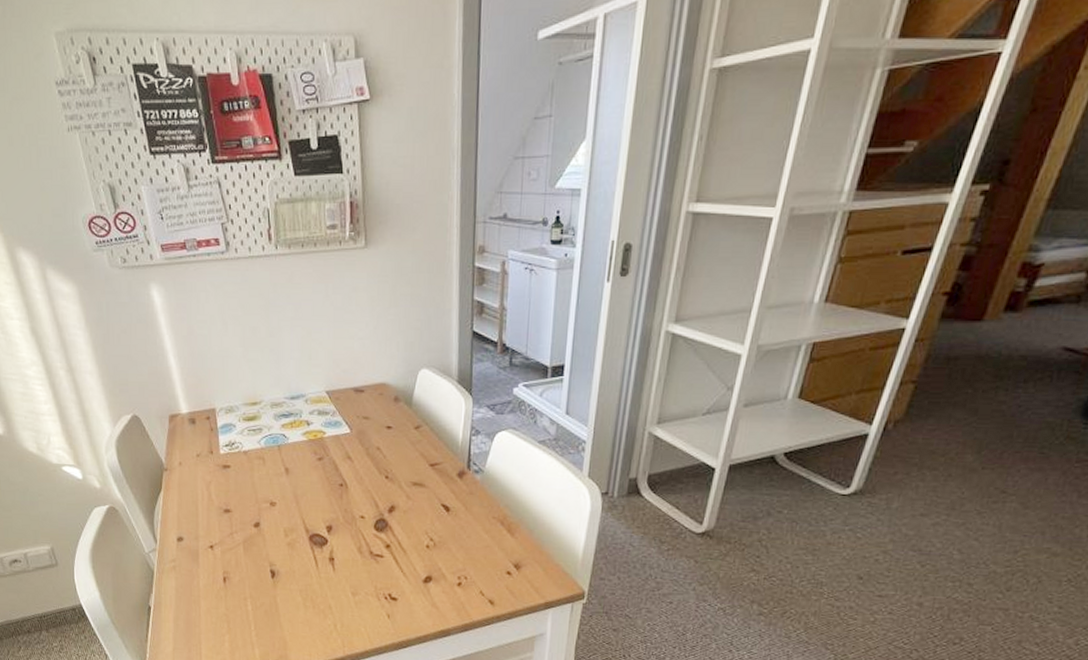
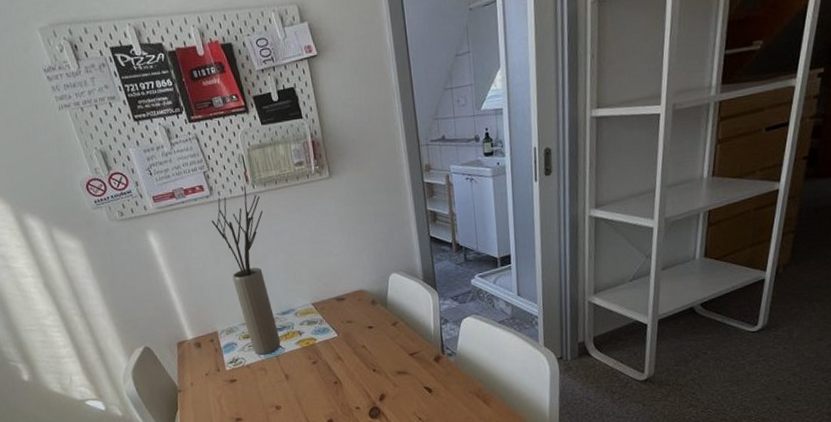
vase: none [224,245,285,442] -> present [211,185,281,355]

